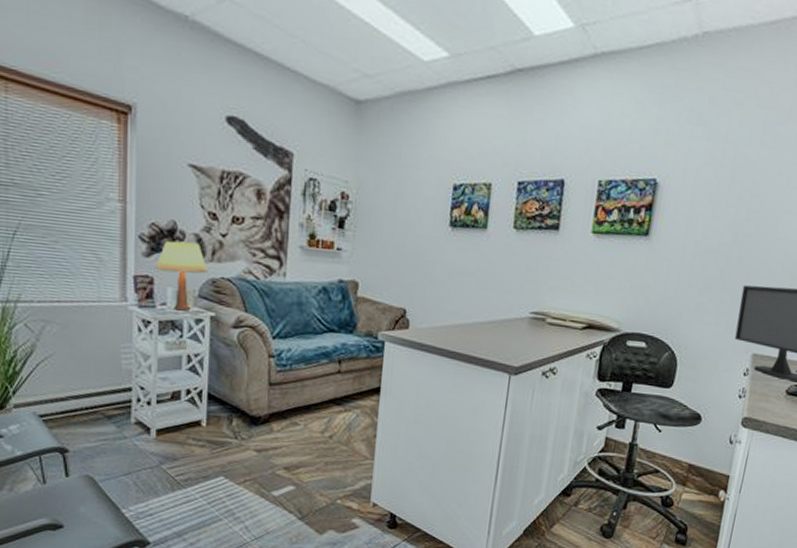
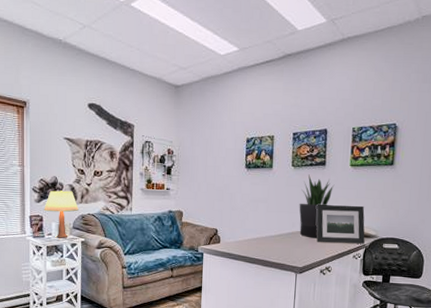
planter: none [518,241,569,329] -> present [299,174,335,238]
picture frame: none [540,283,606,340] -> present [316,205,365,244]

